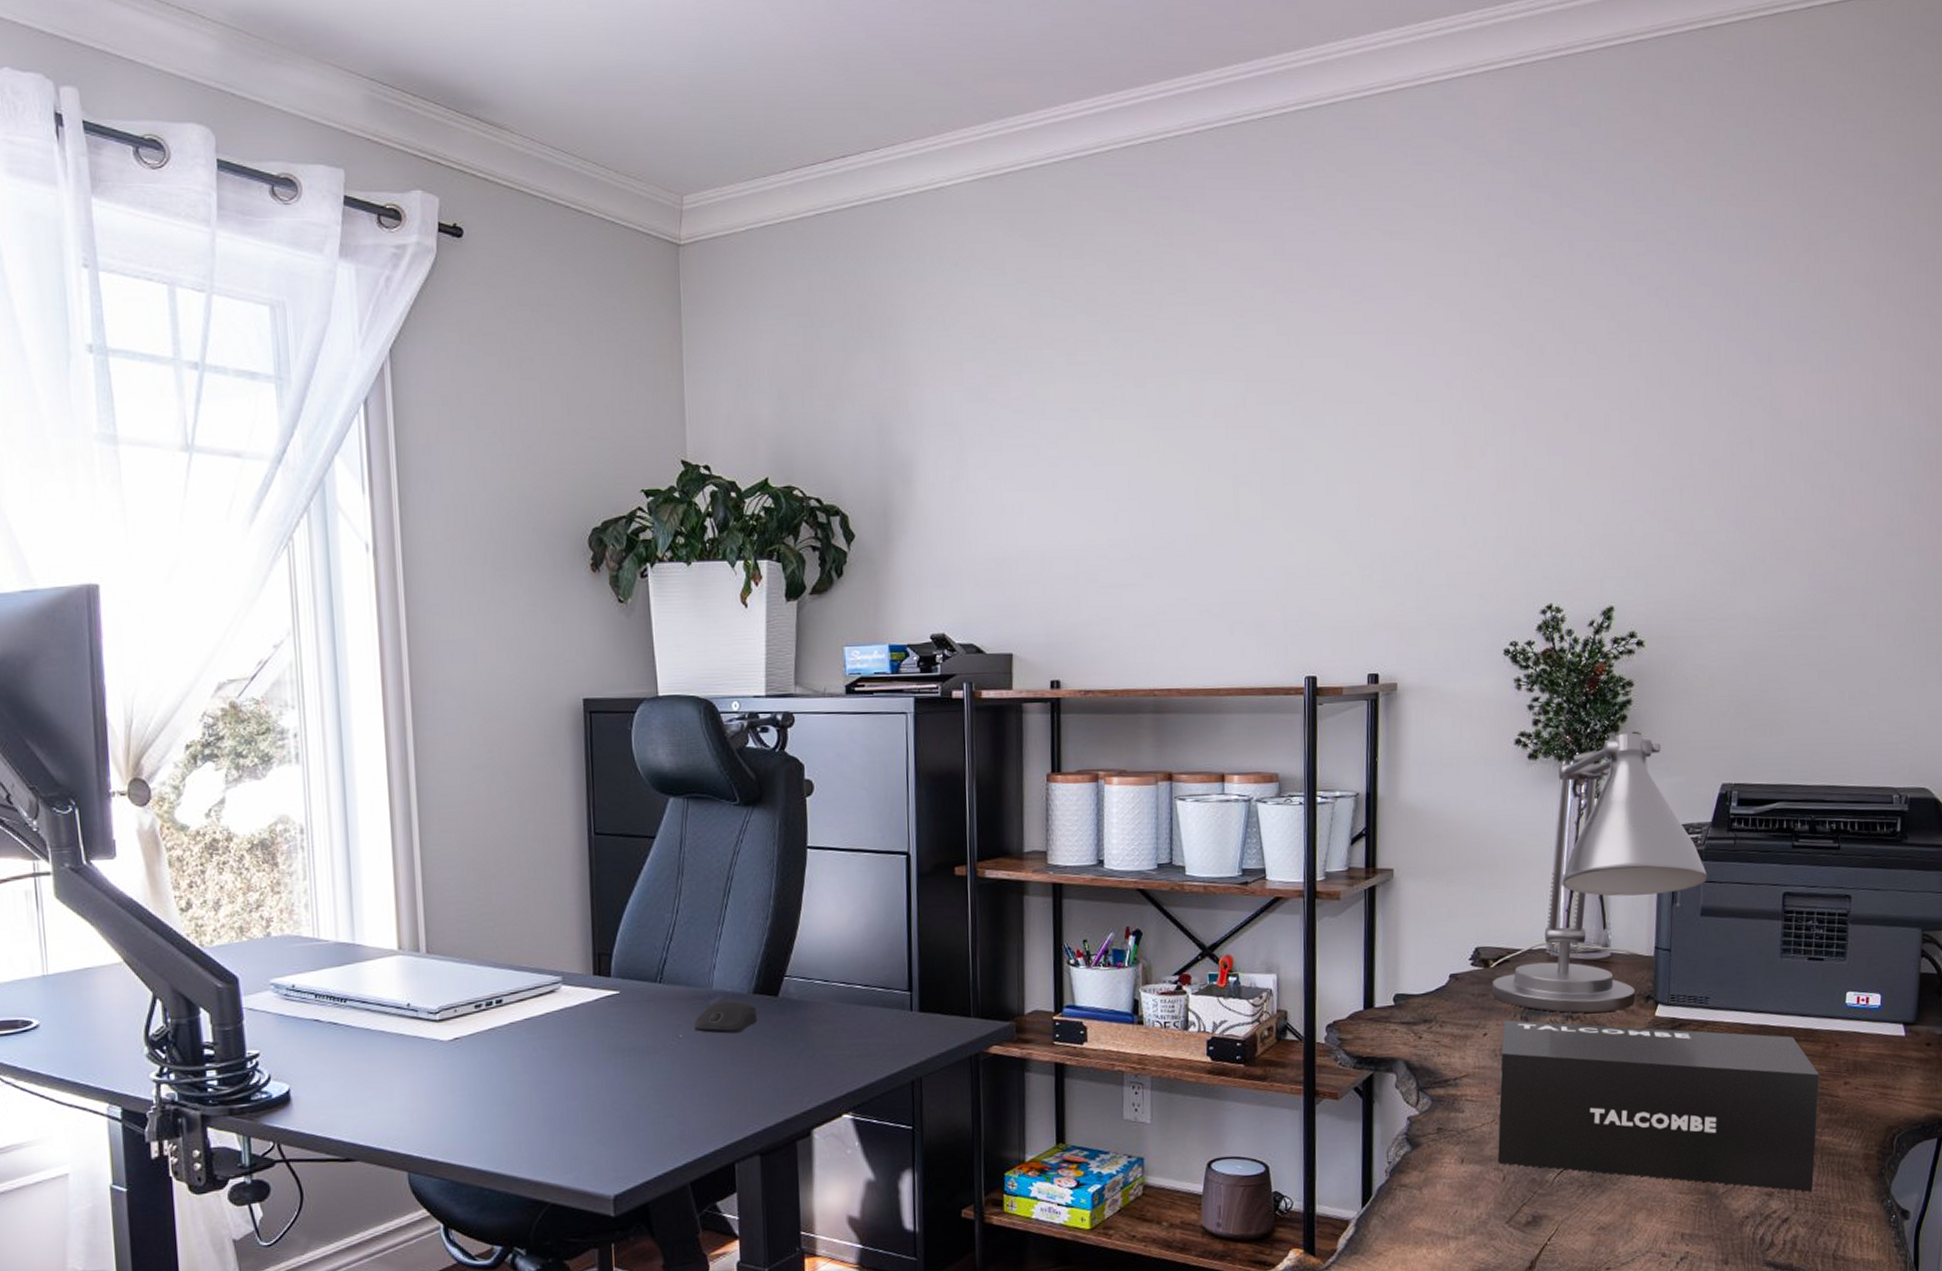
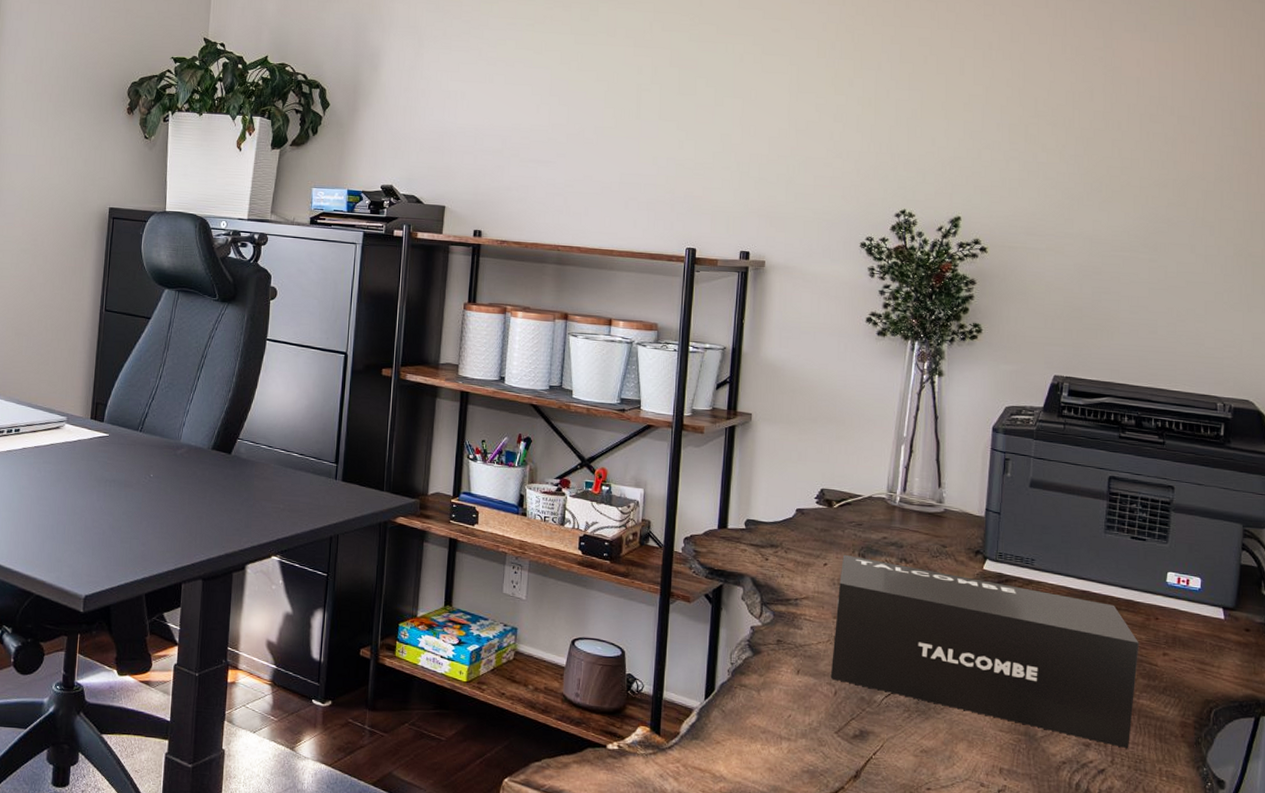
computer mouse: present [694,1001,758,1034] -> none [163,452,213,479]
desk lamp: present [1492,732,1708,1013] -> none [833,322,1038,560]

